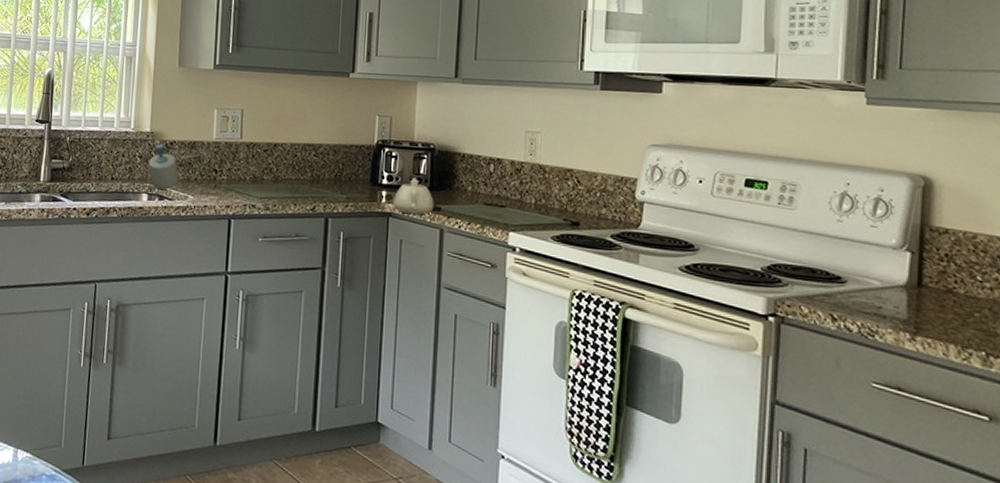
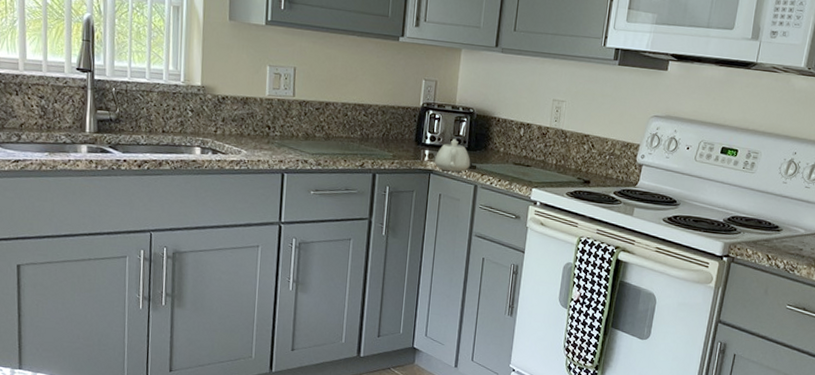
soap dispenser: present [148,144,179,190] -> none [200,98,232,144]

